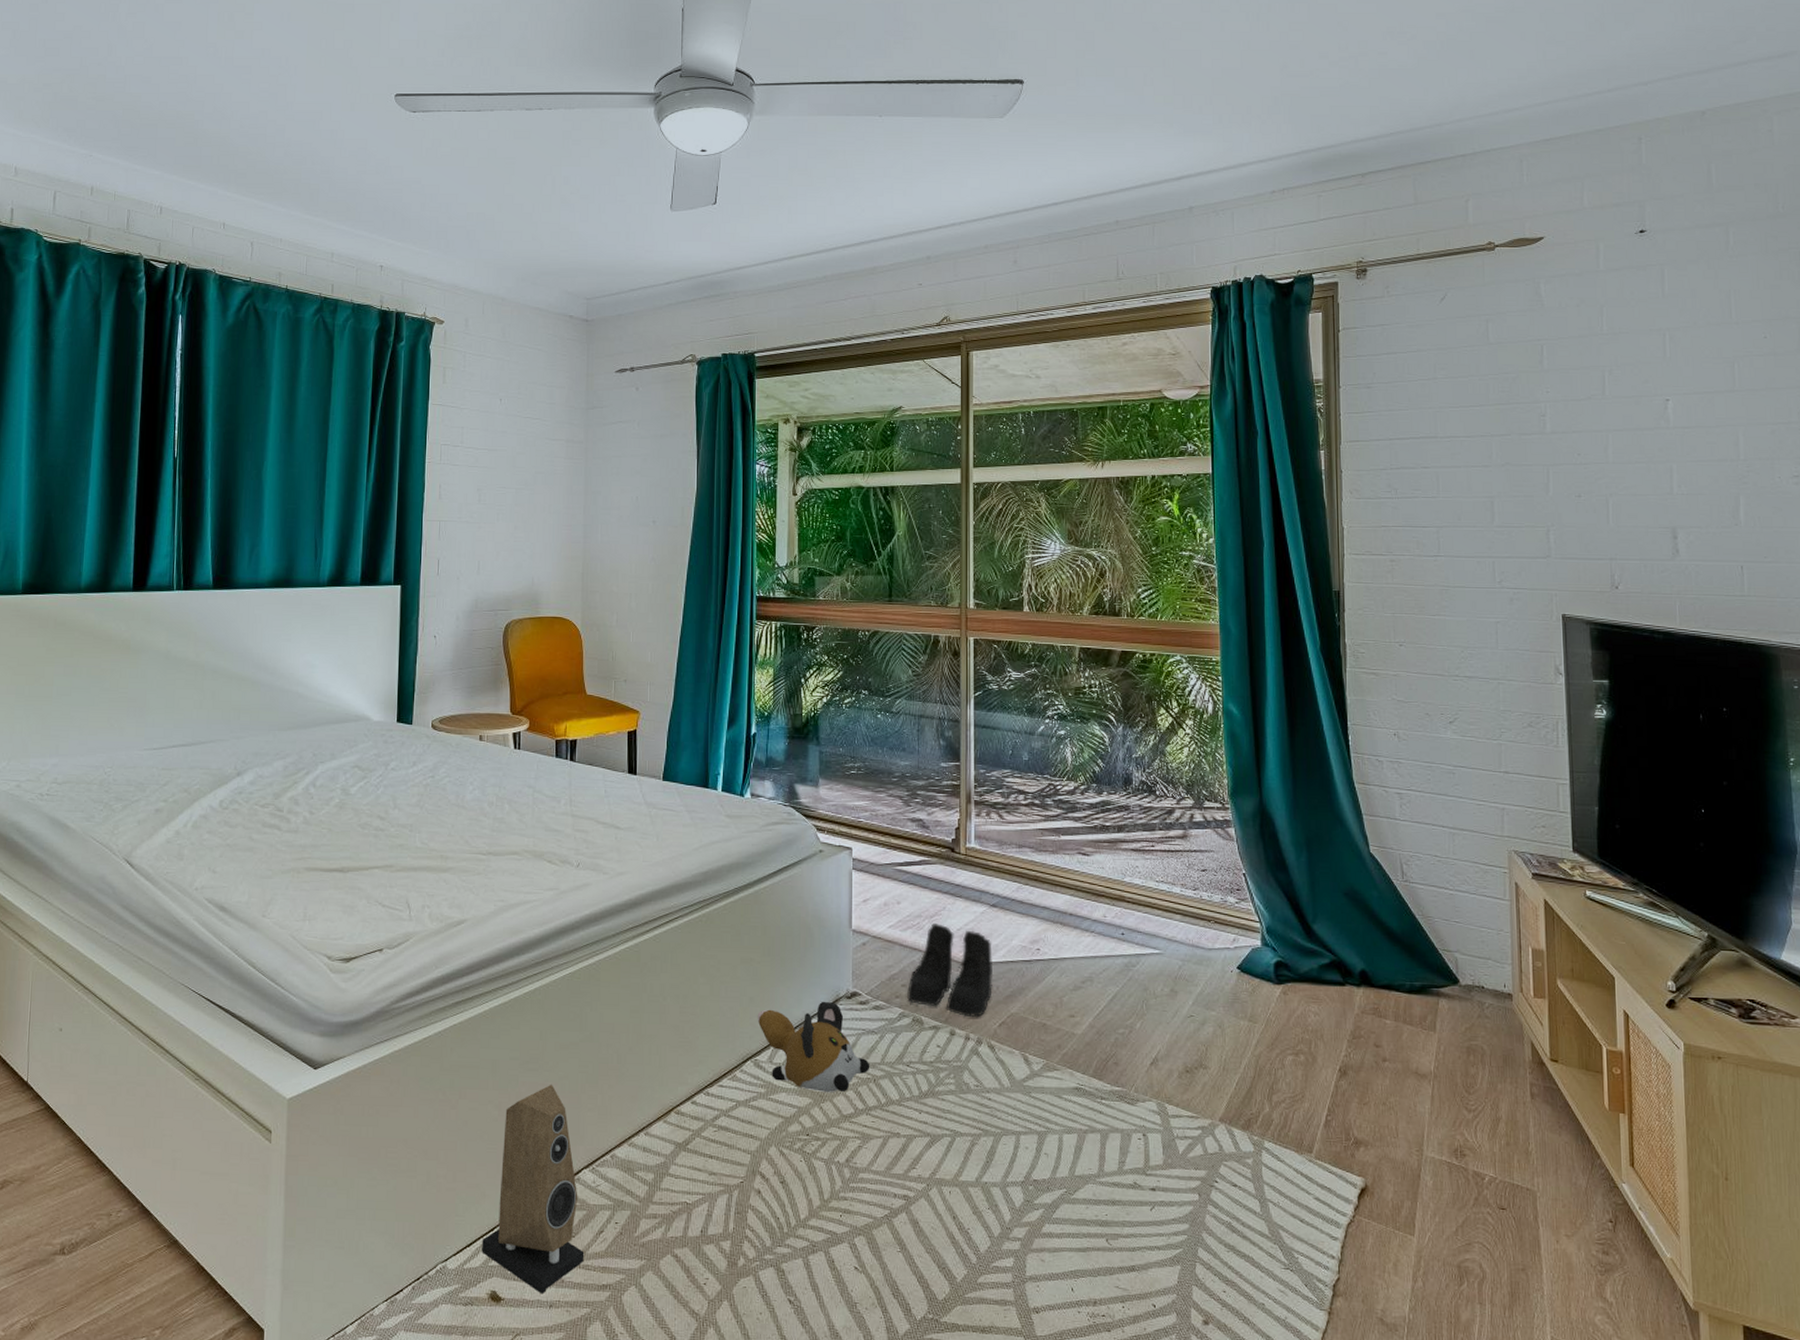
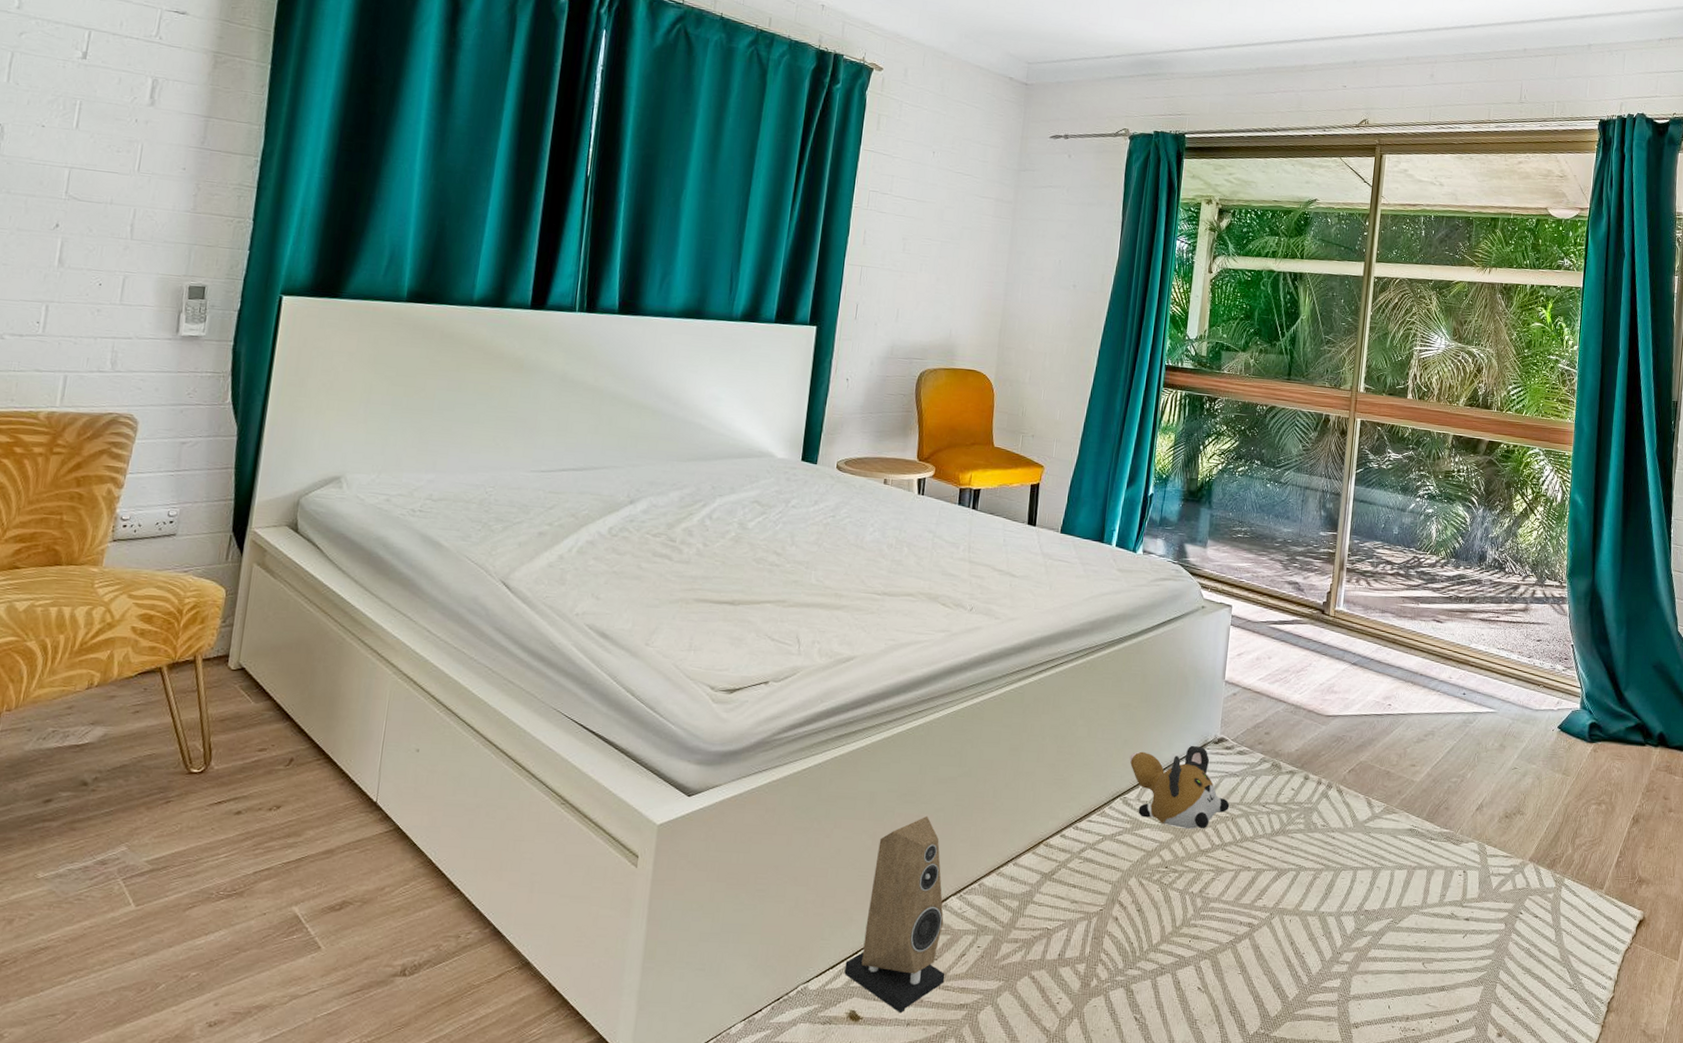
boots: present [906,923,994,1018] -> none [1268,678,1349,765]

